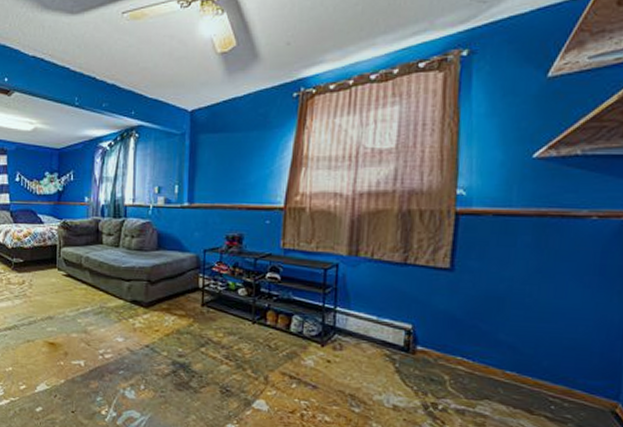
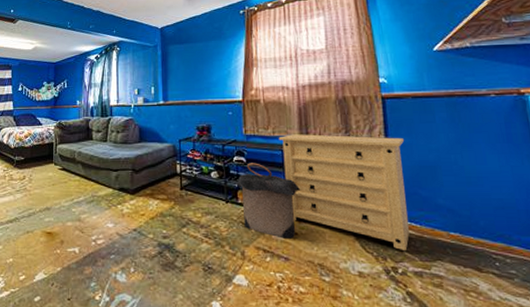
laundry hamper: none [266,281,341,367] -> present [236,163,301,239]
dresser: none [322,251,473,386] -> present [278,134,410,250]

